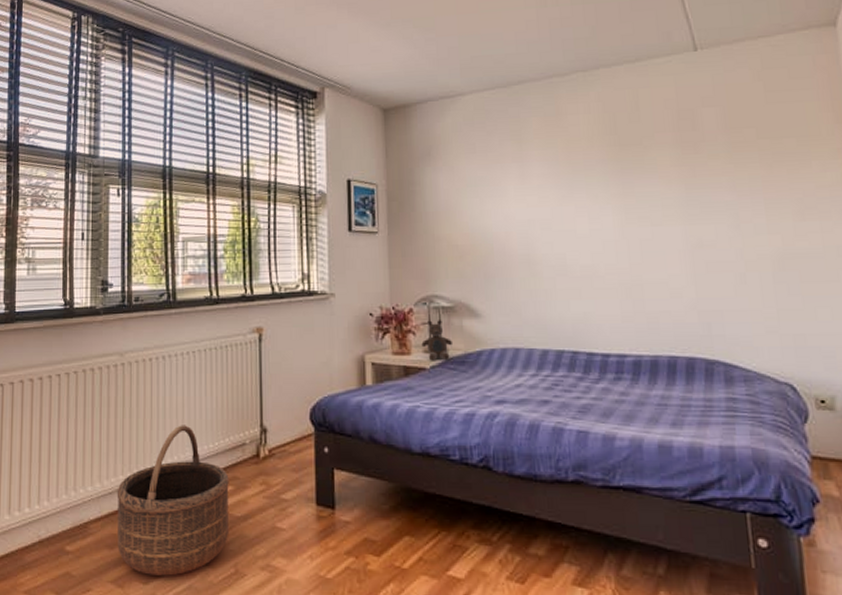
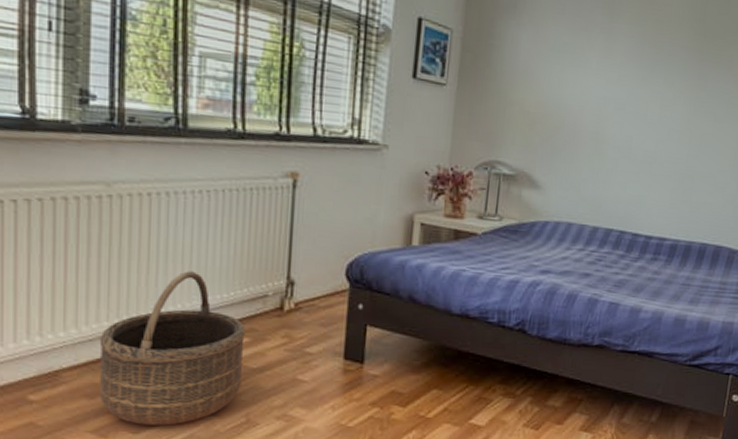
teddy bear: present [421,320,454,361] -> none [476,186,509,227]

